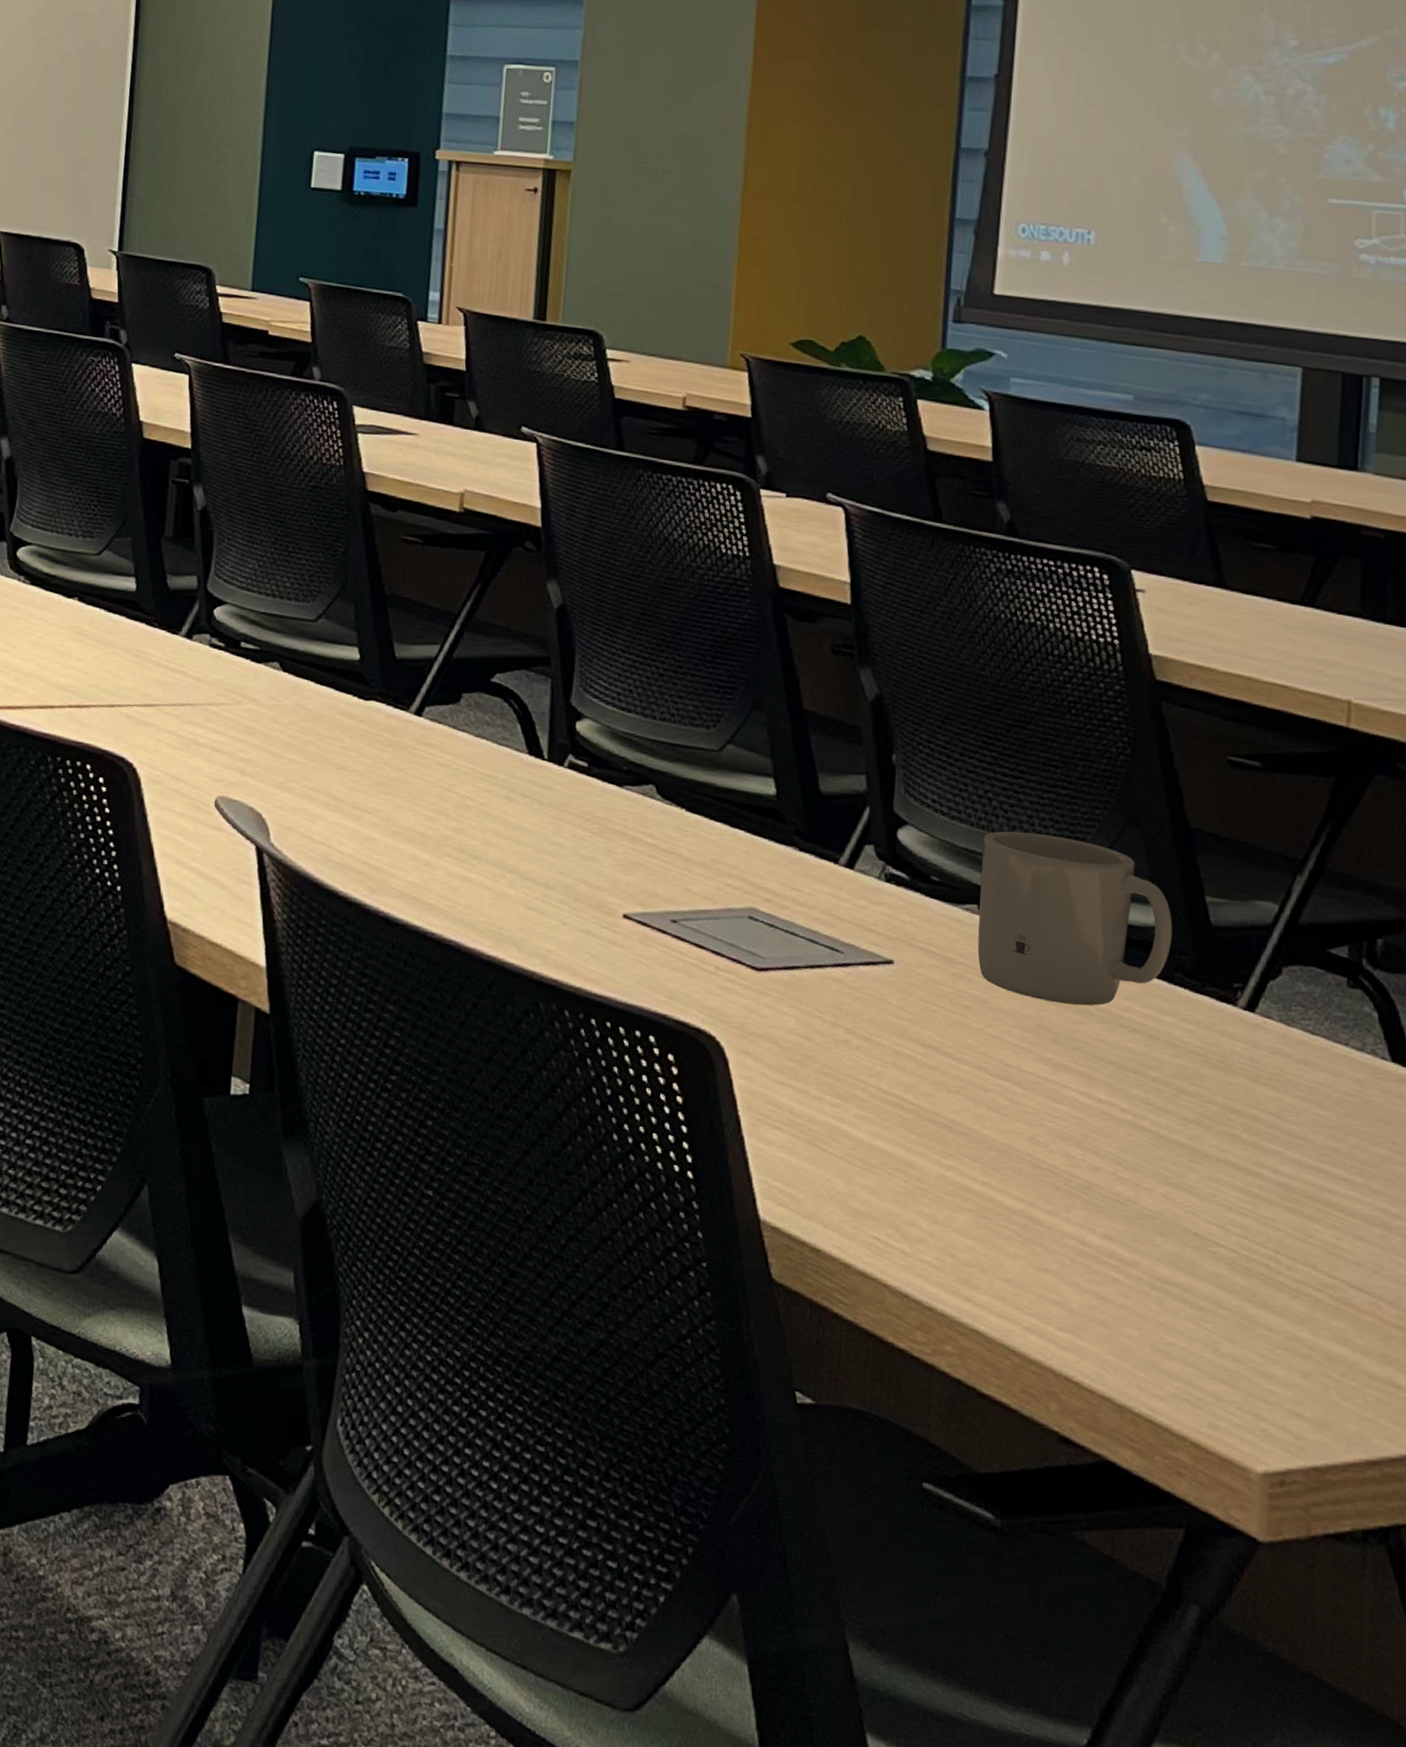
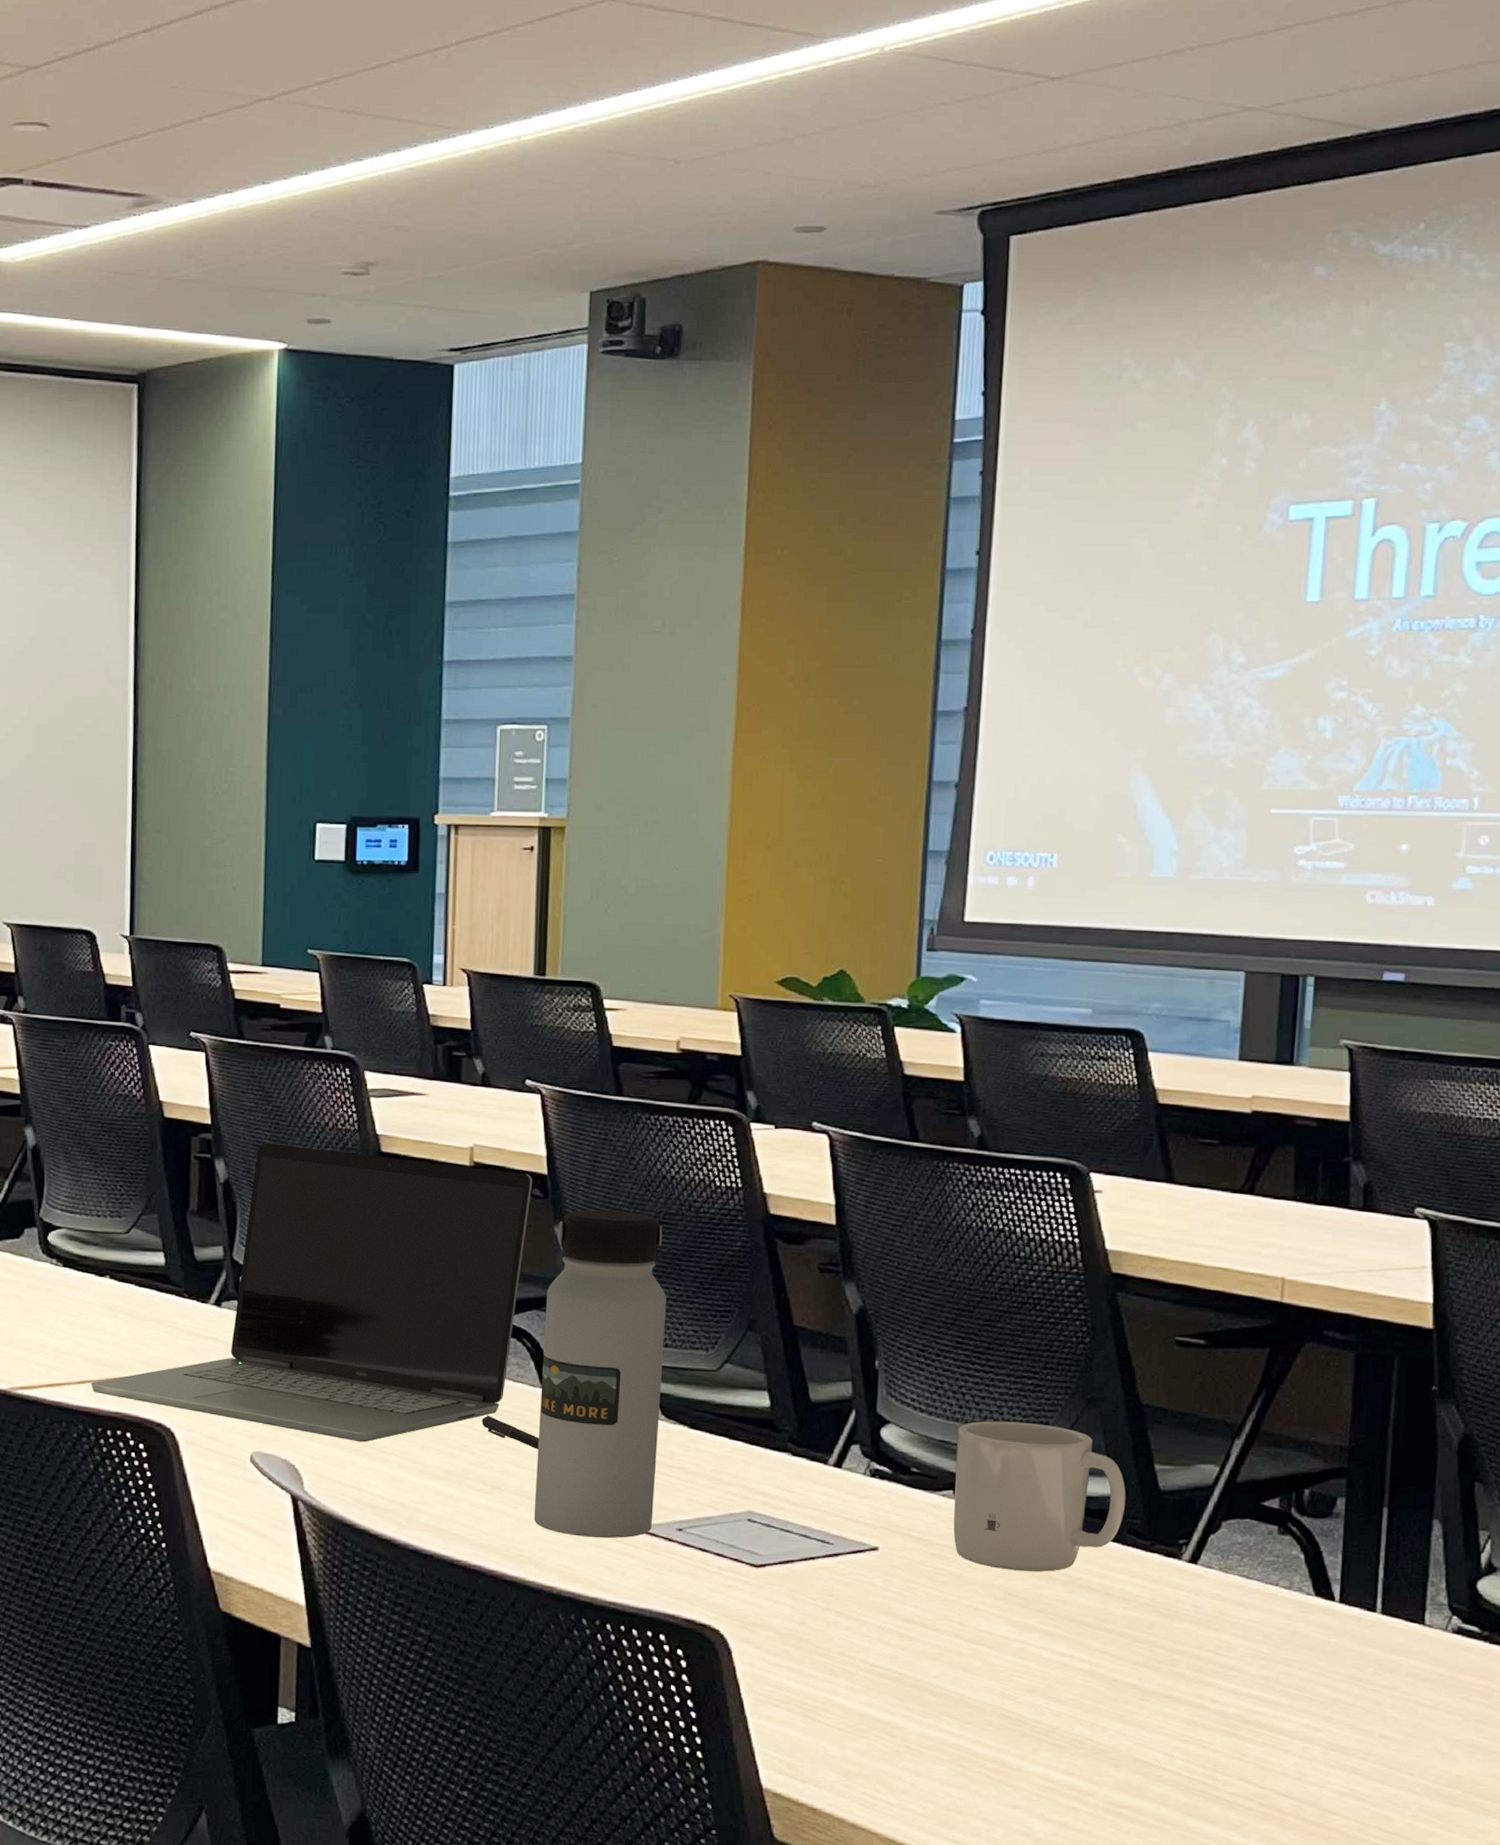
laptop: none [52,472,526,797] -> present [91,1143,533,1443]
pen: none [462,779,524,820] -> present [481,1416,539,1449]
water bottle: none [515,567,666,925] -> present [533,1209,667,1539]

